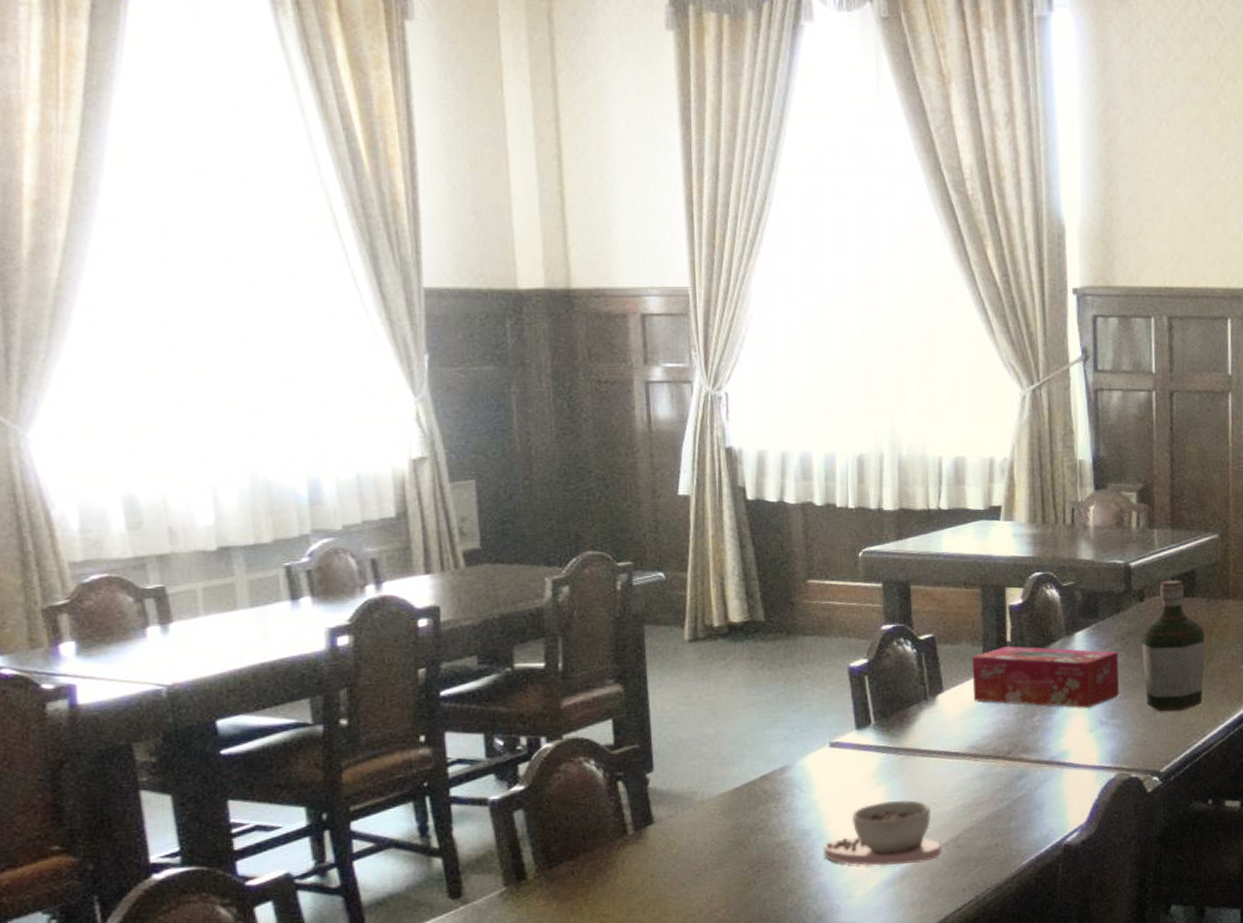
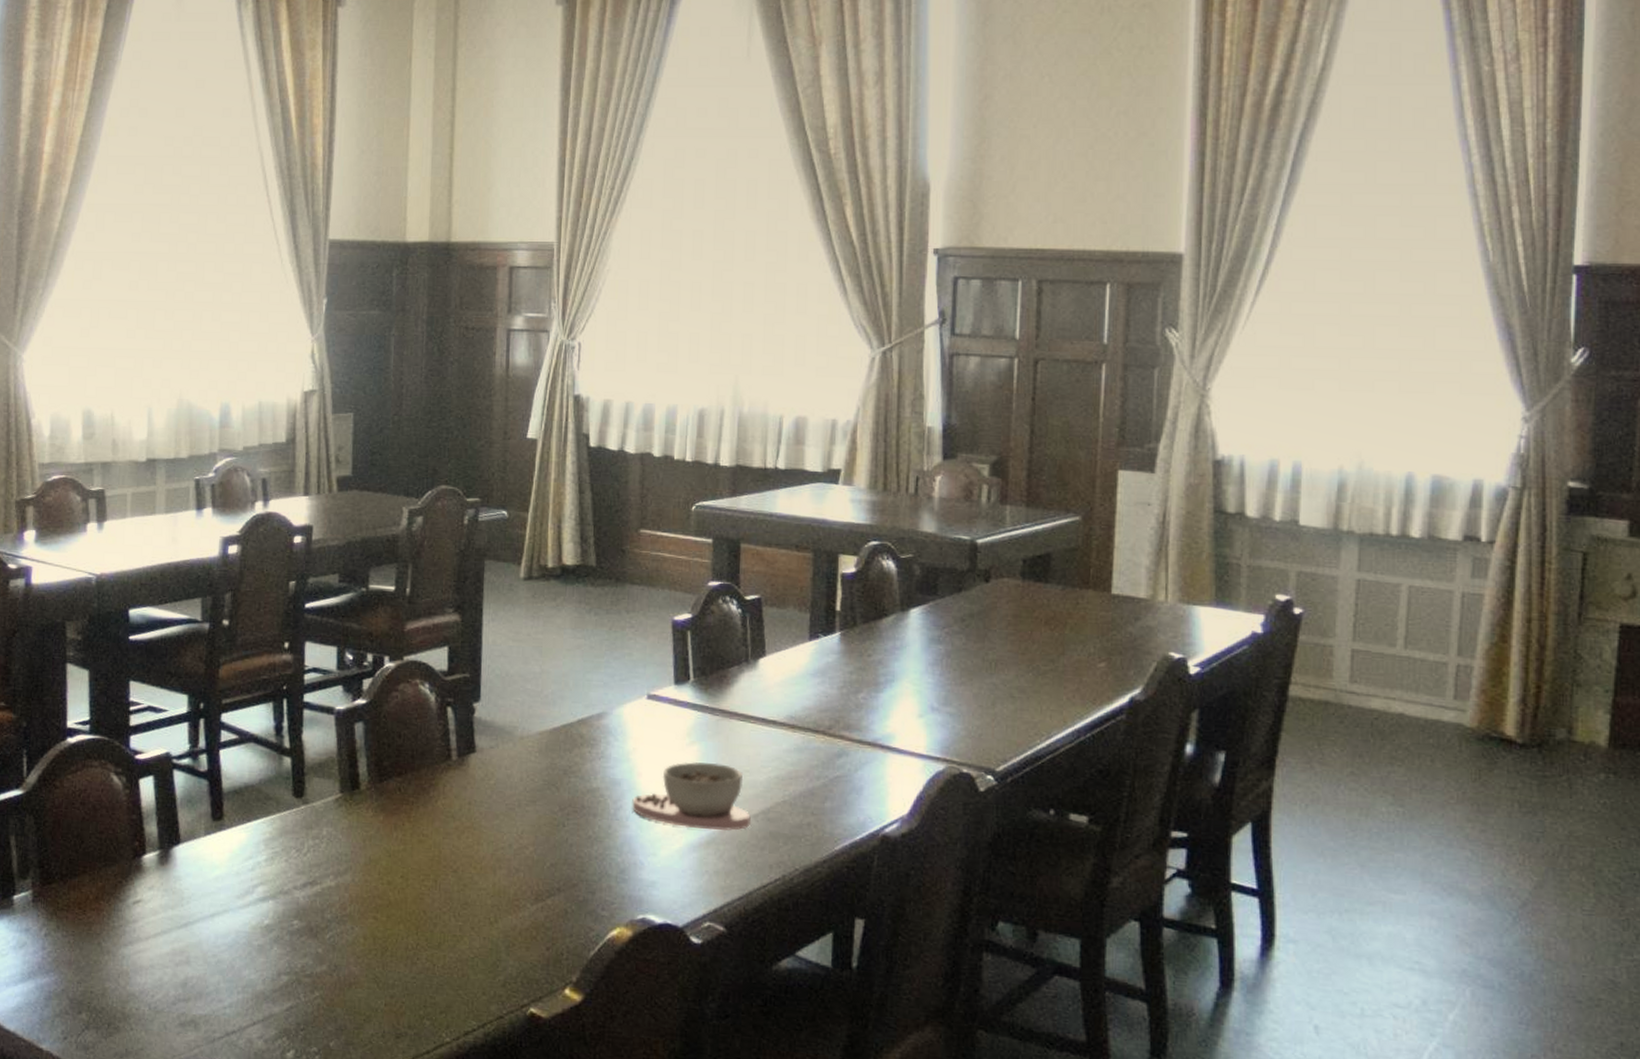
tissue box: present [971,646,1120,708] -> none [796,616,957,691]
bottle: present [1141,579,1205,712] -> none [983,562,1058,707]

